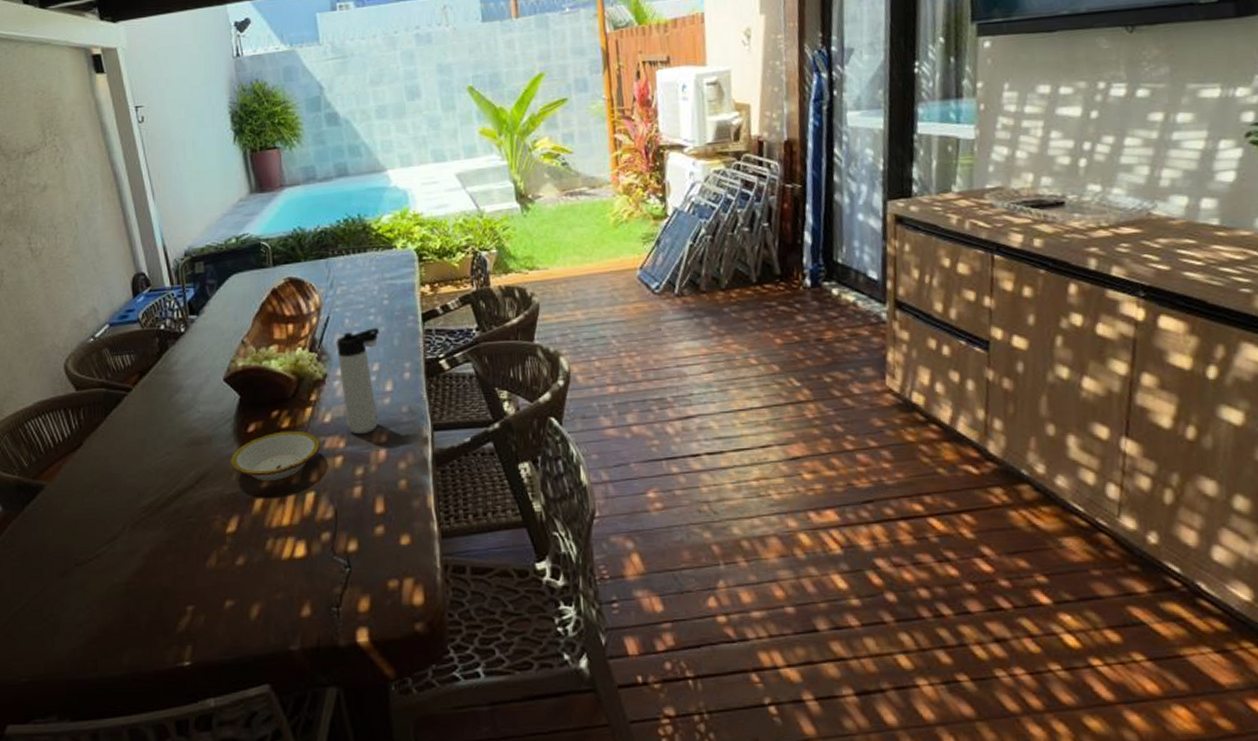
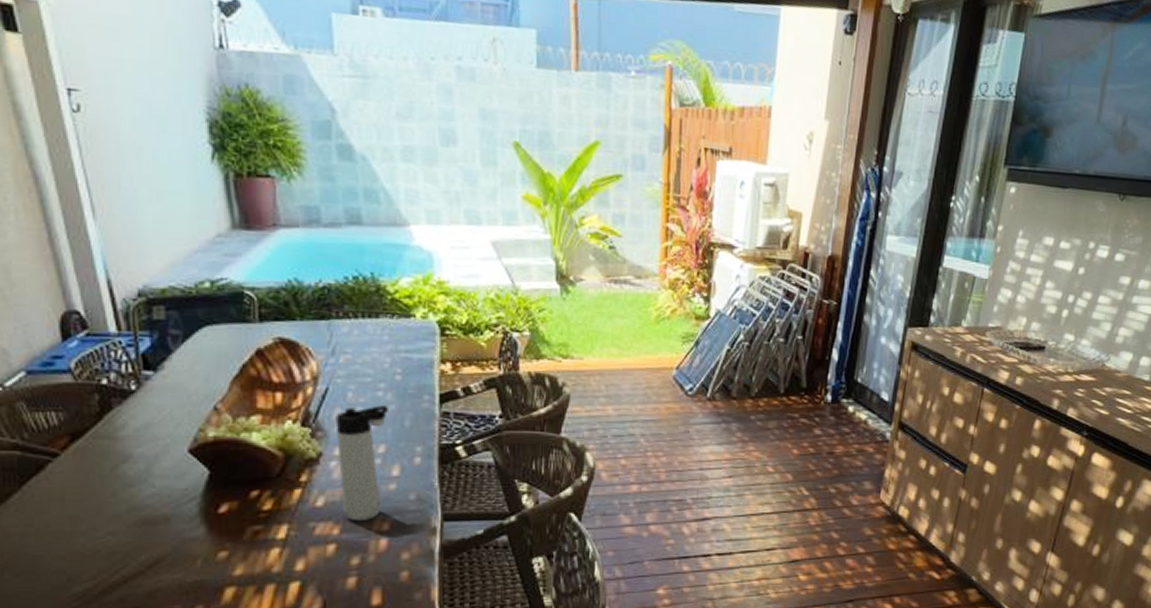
bowl: present [230,430,320,482] -> none [195,514,309,570]

